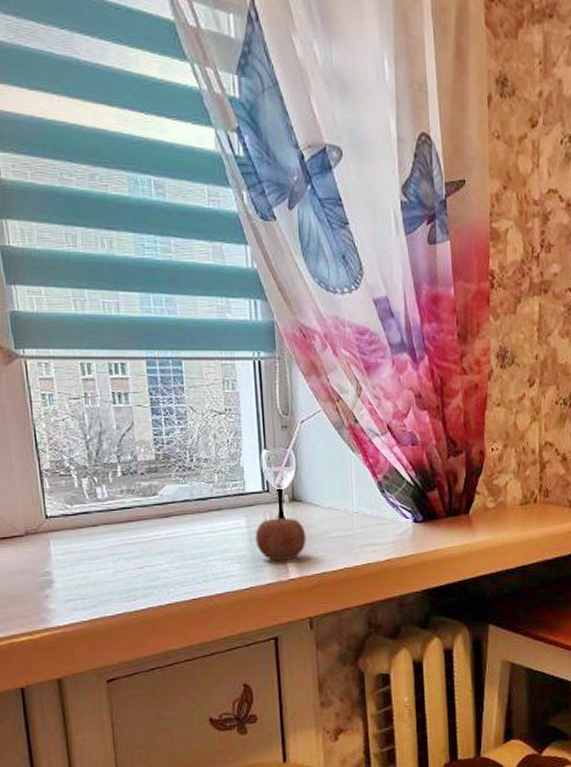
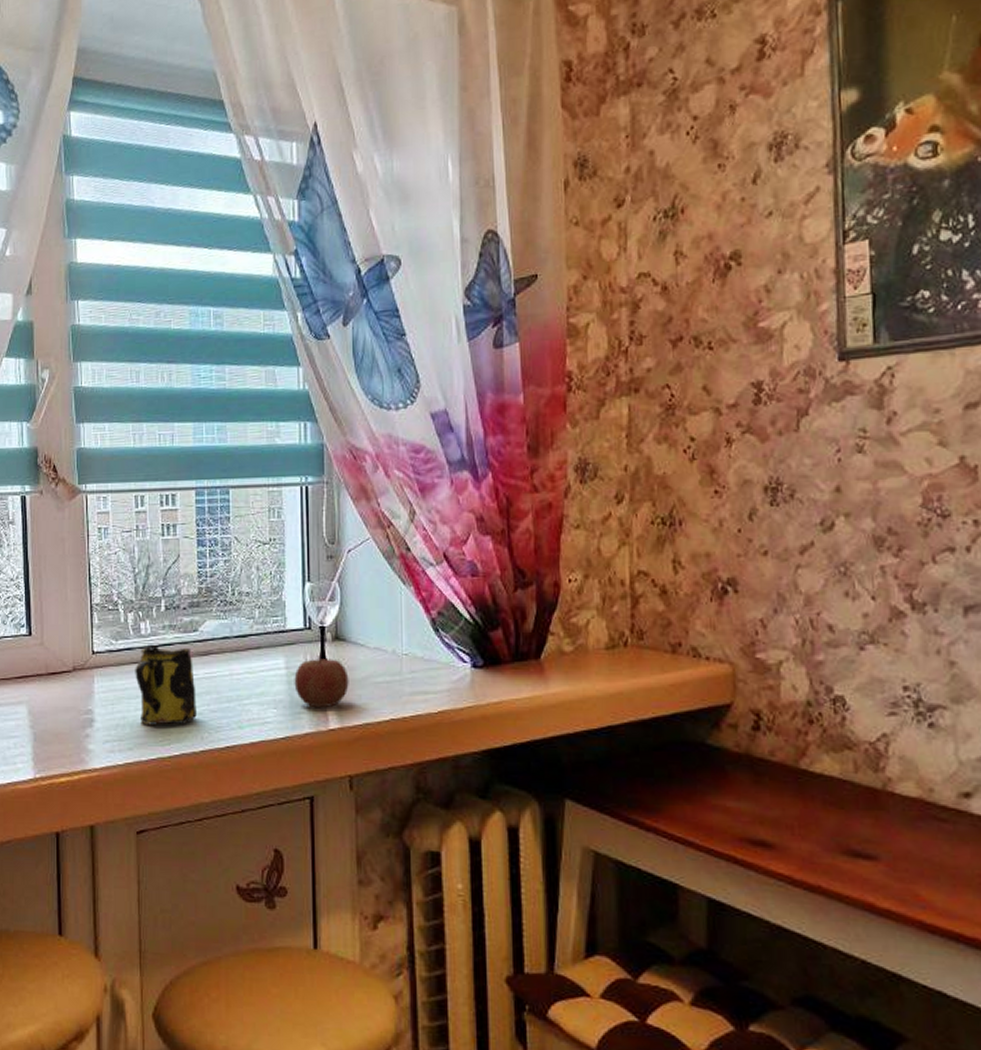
mug: none [93,509,161,584] -> present [135,646,197,726]

